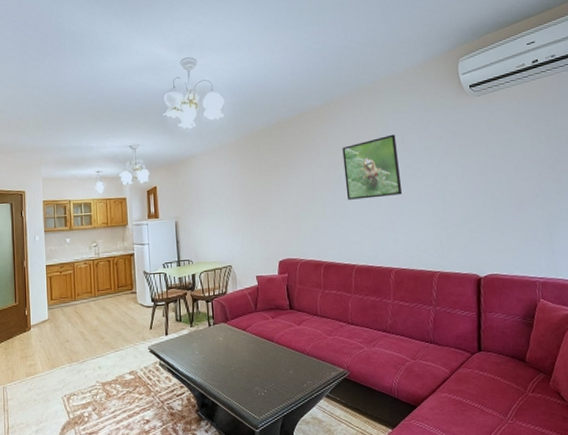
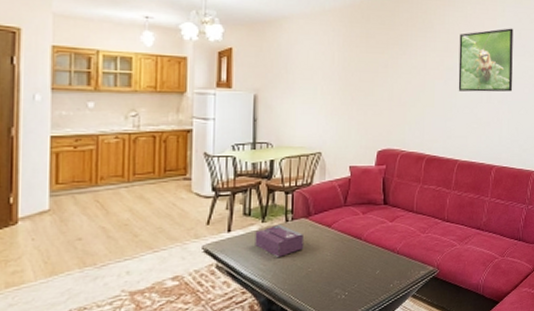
tissue box: none [186,329,226,358] -> present [255,225,305,258]

